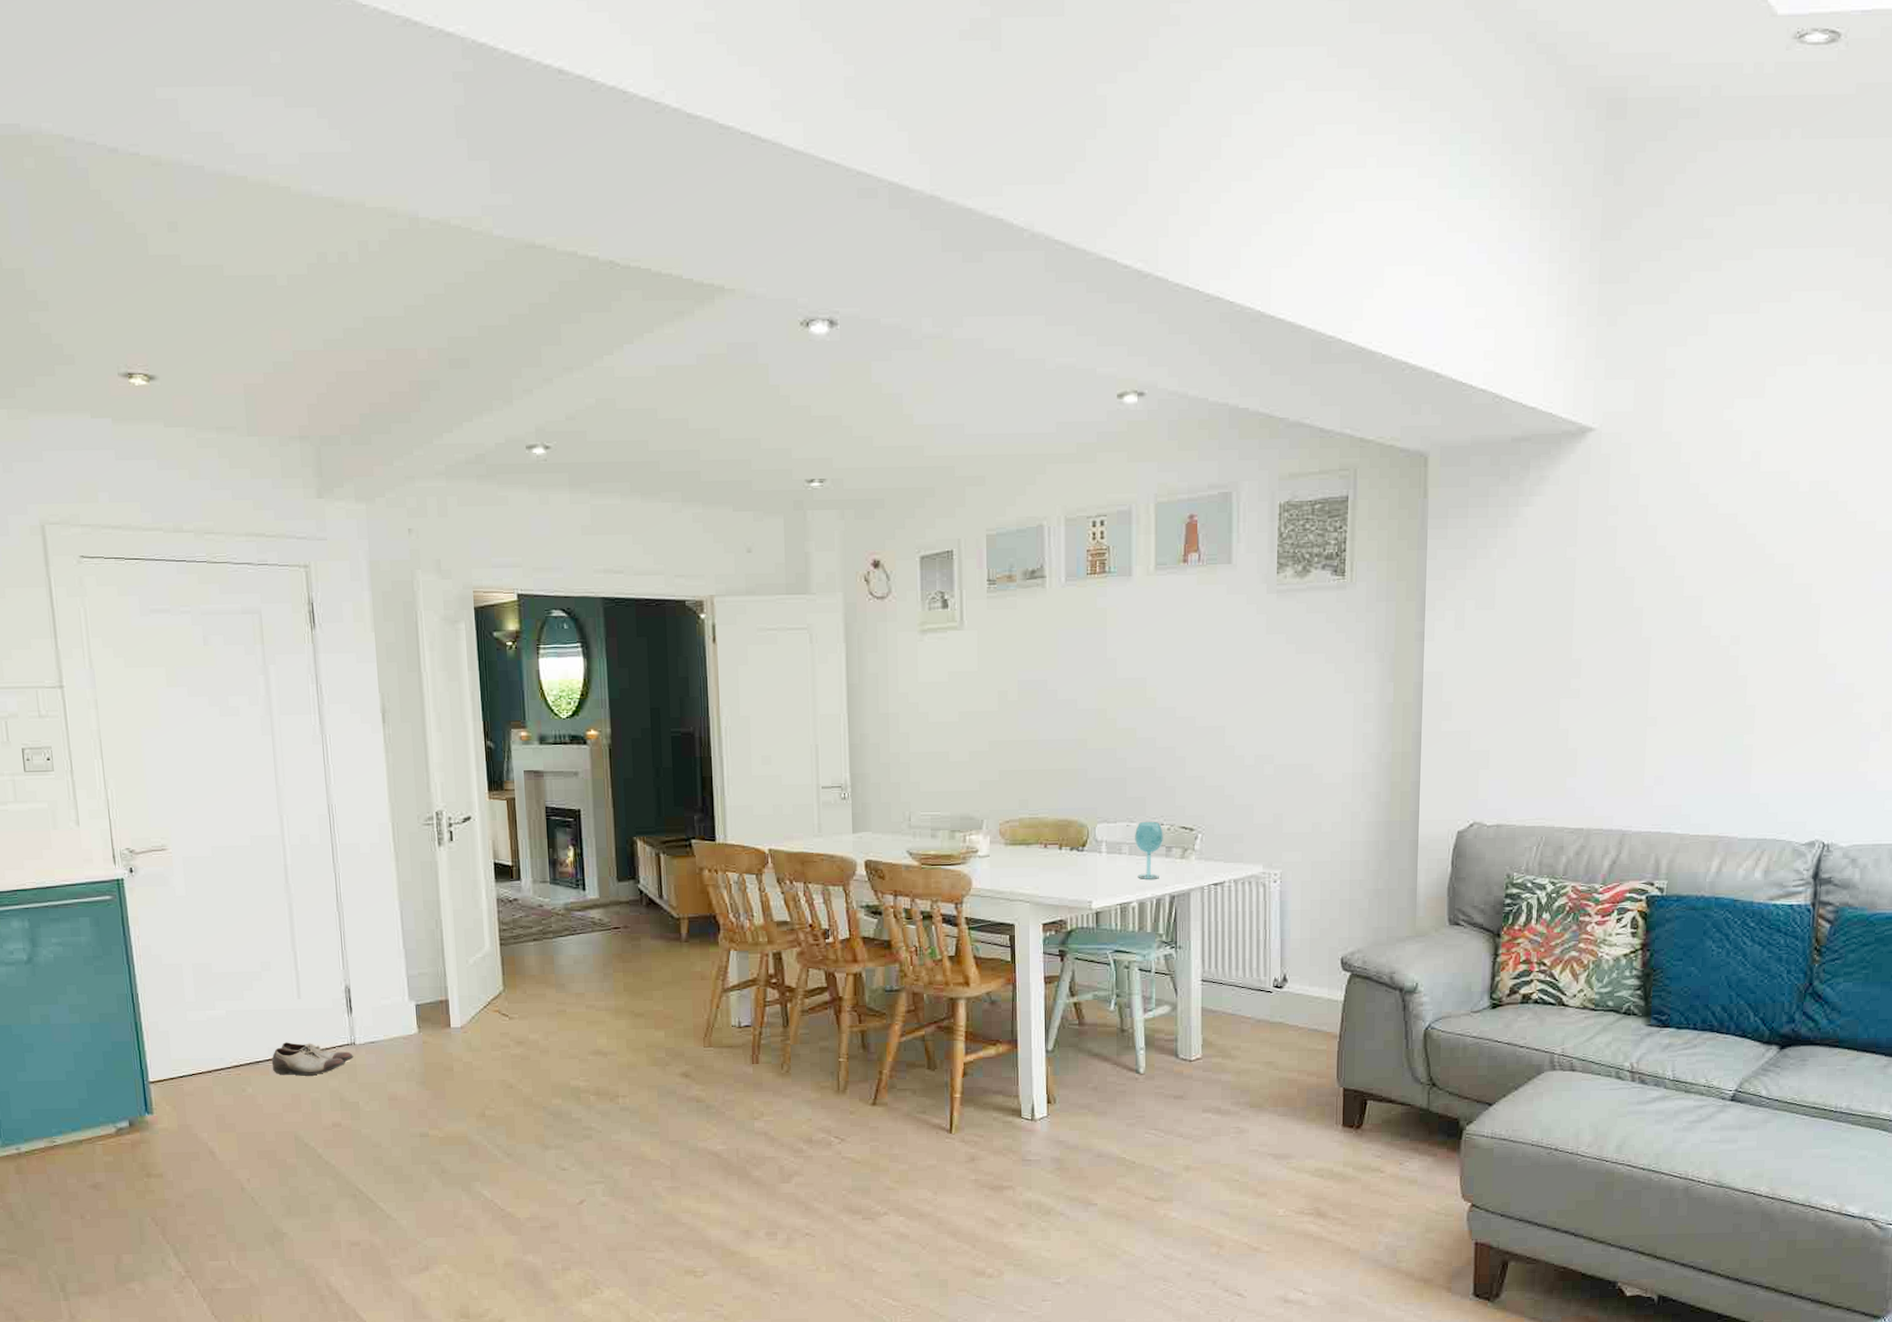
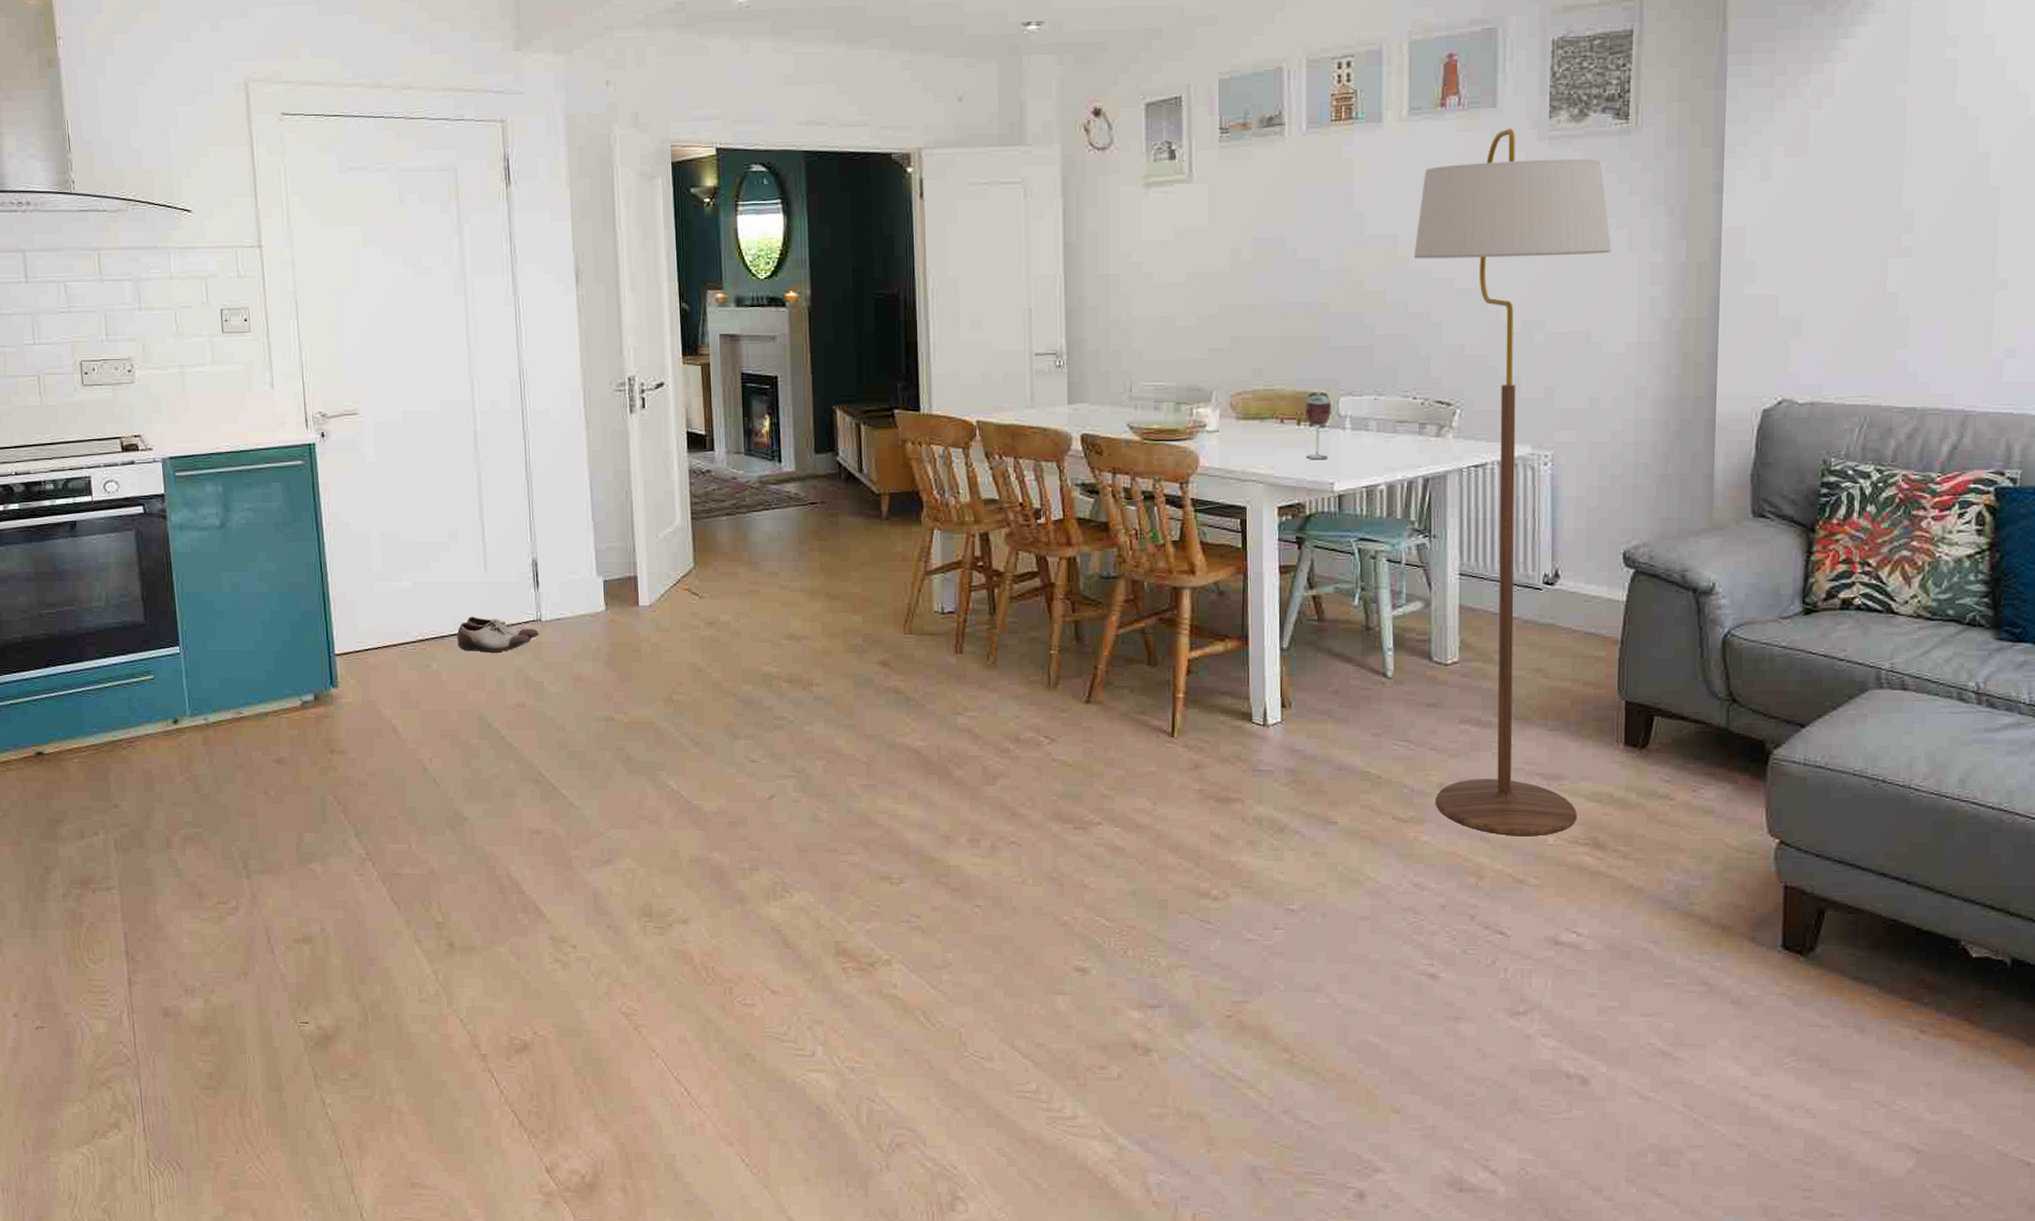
wineglass: none [1065,820,1090,881] -> present [1304,392,1332,460]
wine glass: present [1134,821,1164,879] -> none [1382,394,1417,459]
floor lamp: none [1160,583,1331,1210] -> present [1413,129,1612,837]

